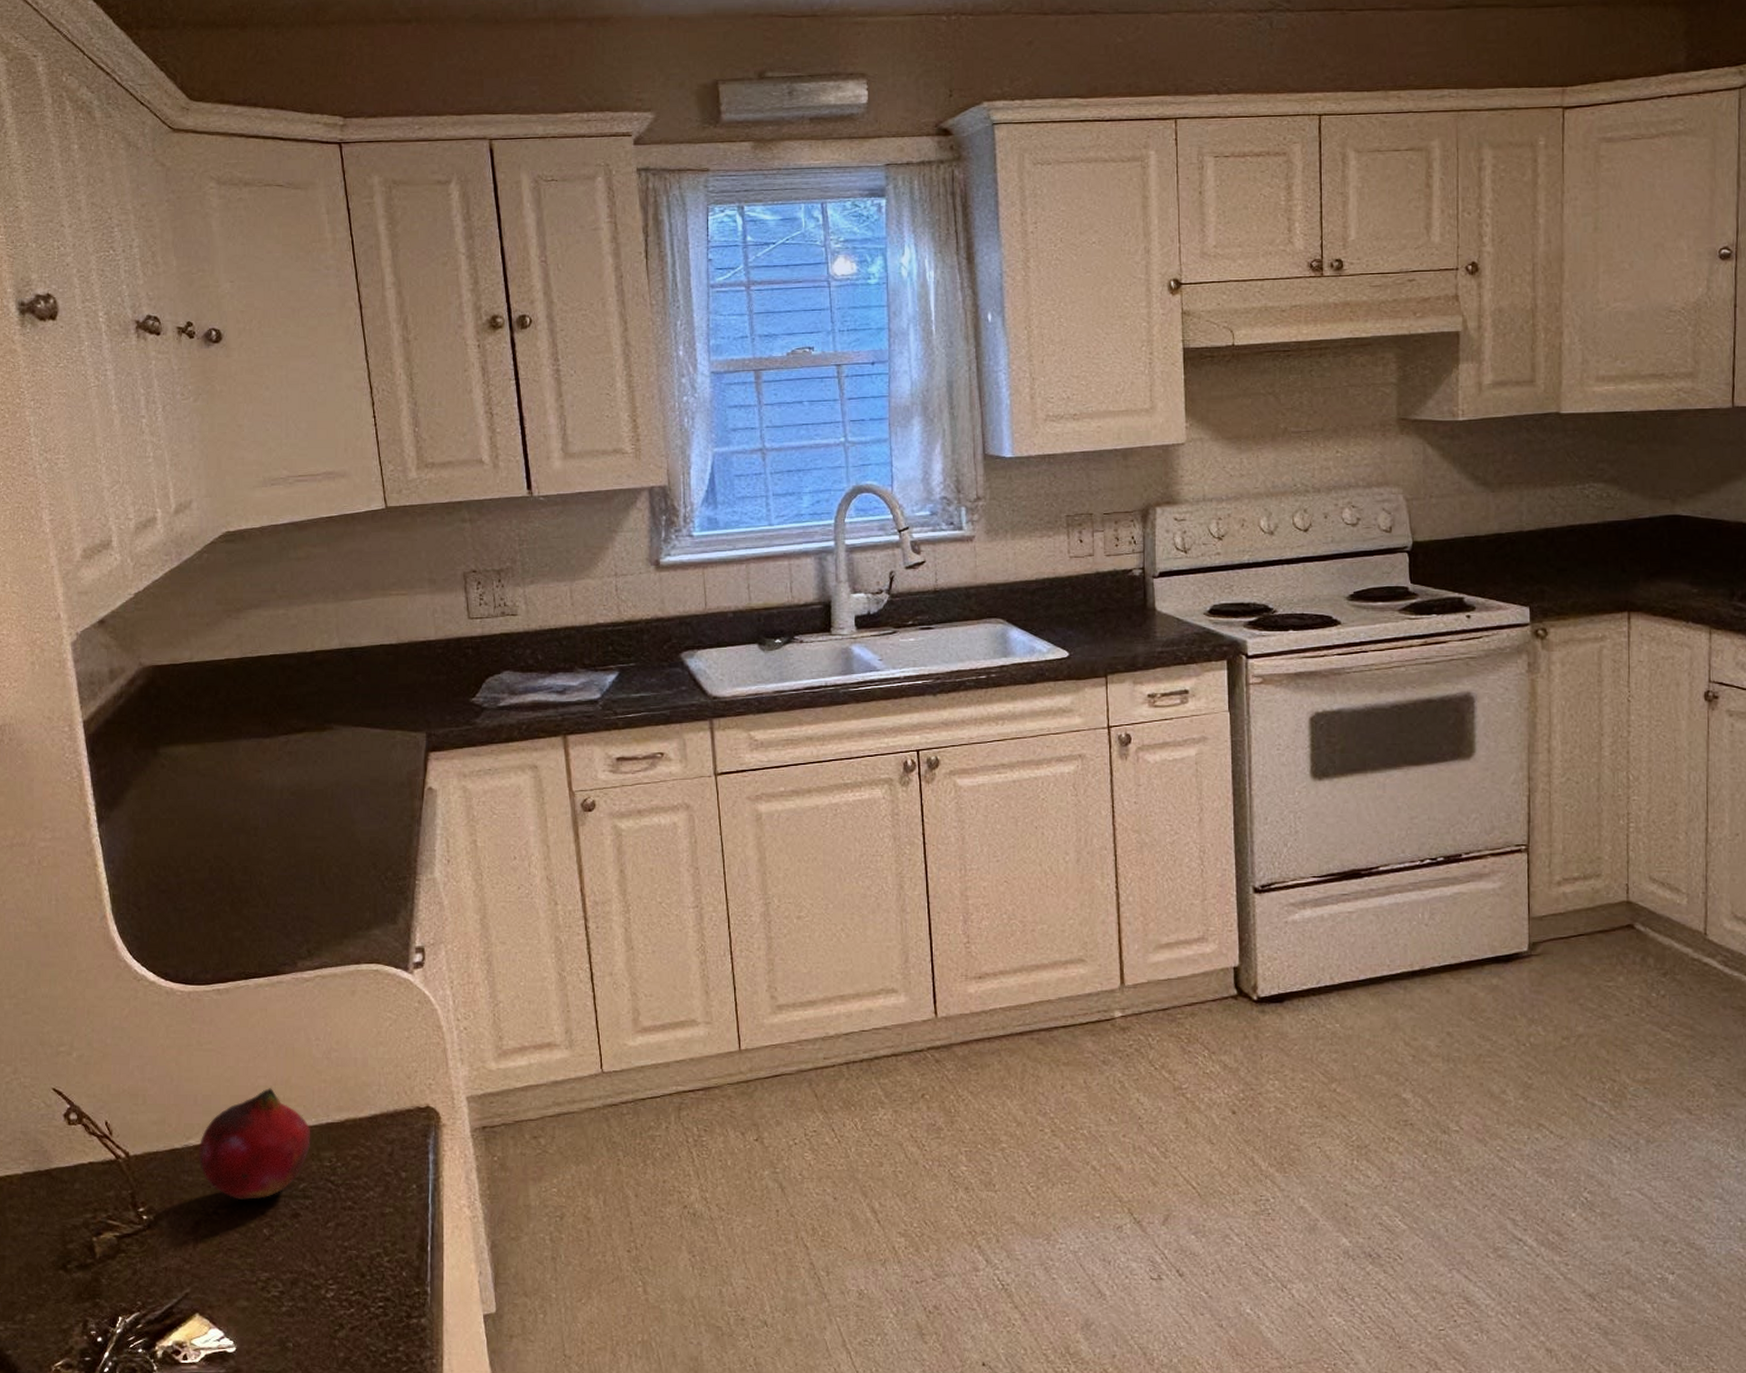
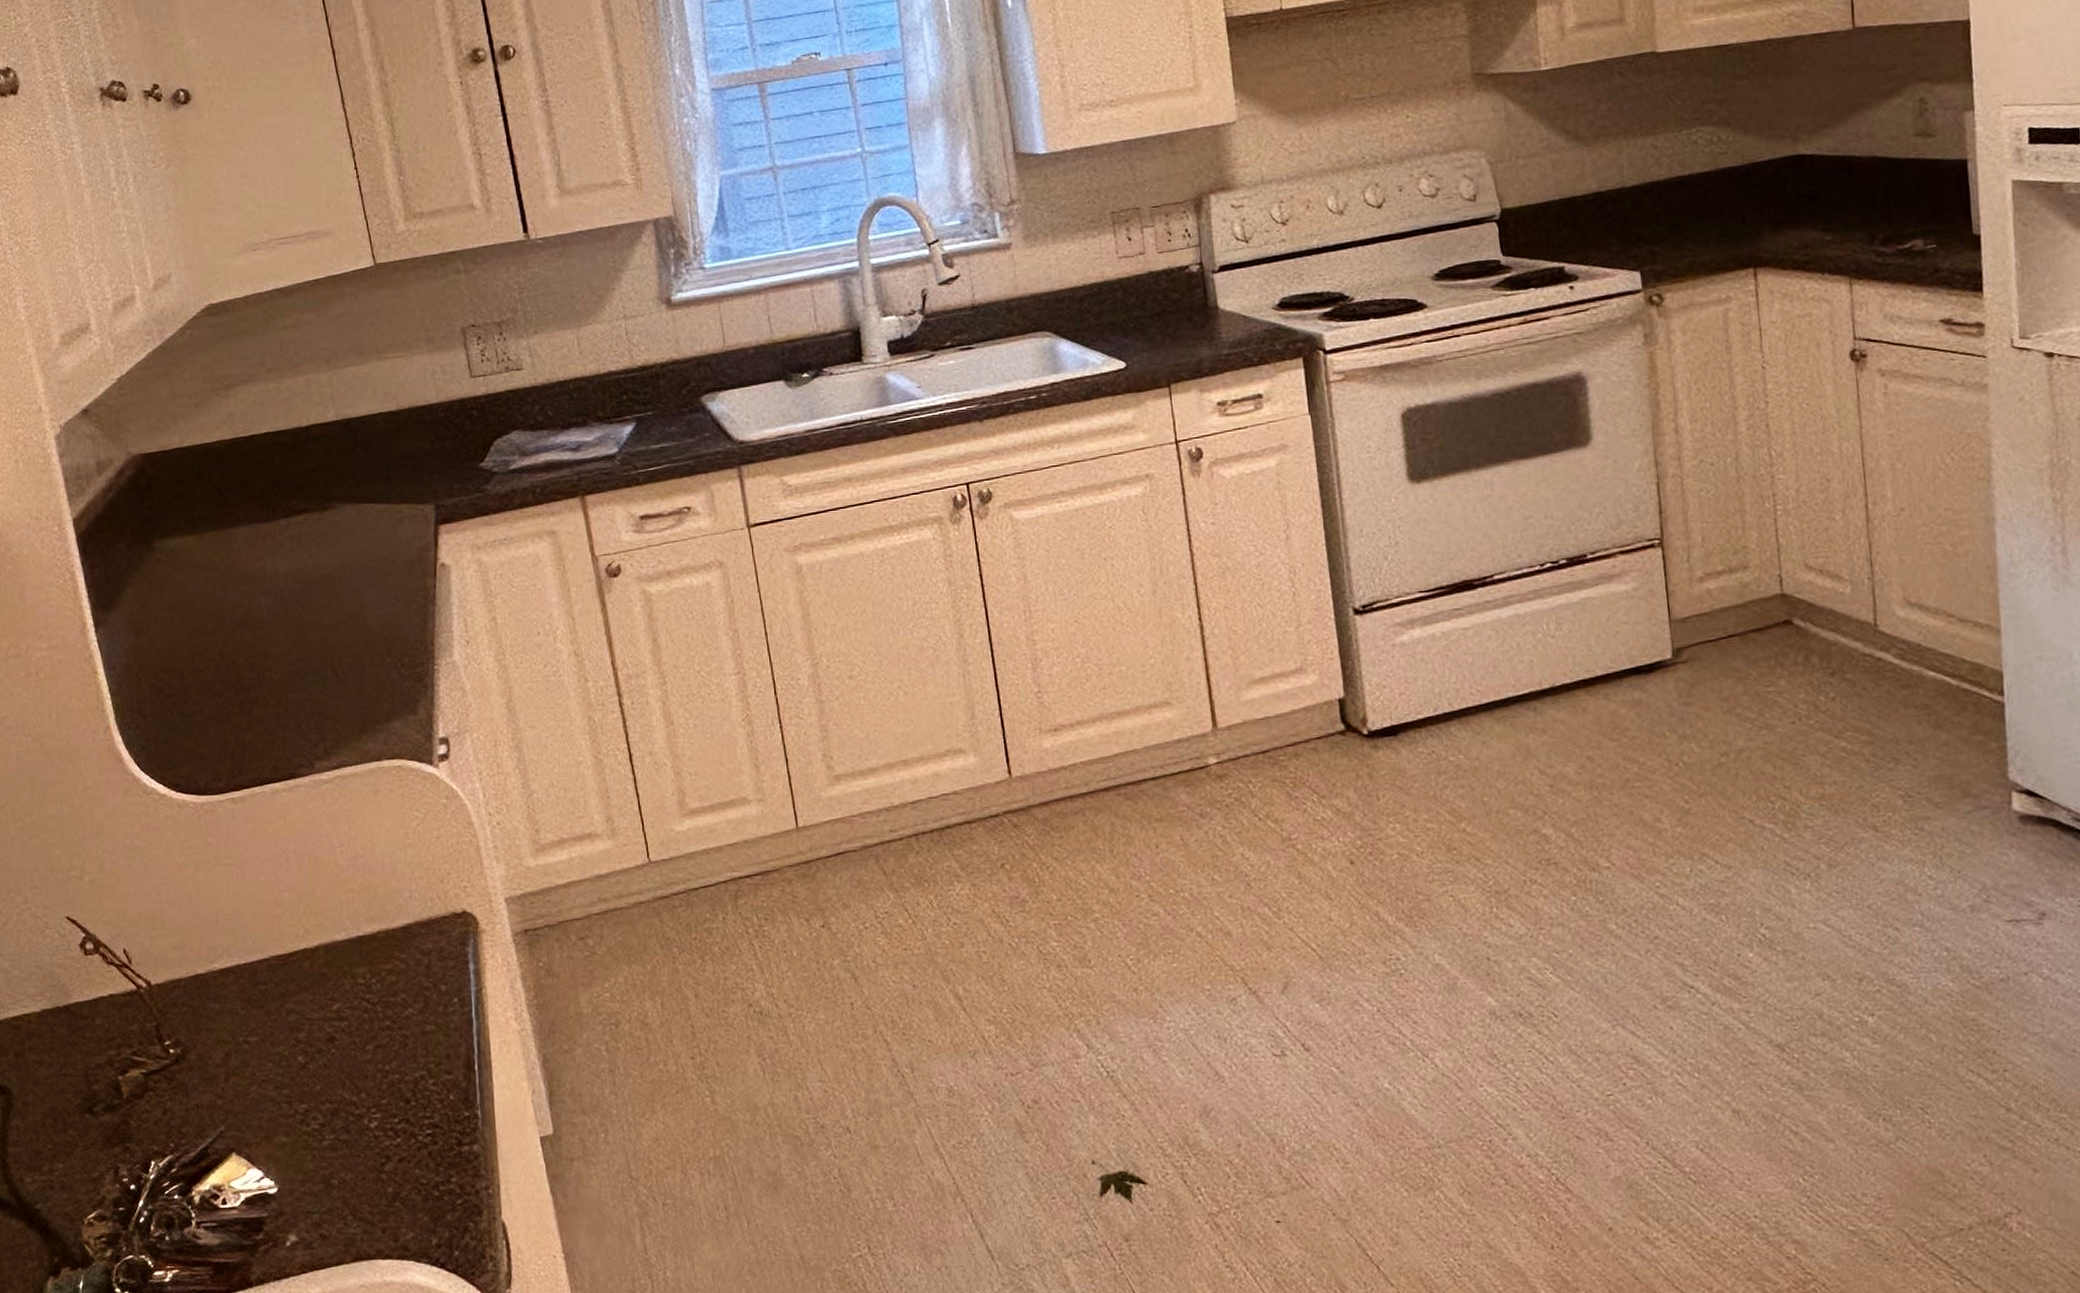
fruit: present [198,1088,311,1200] -> none [223,902,343,1026]

